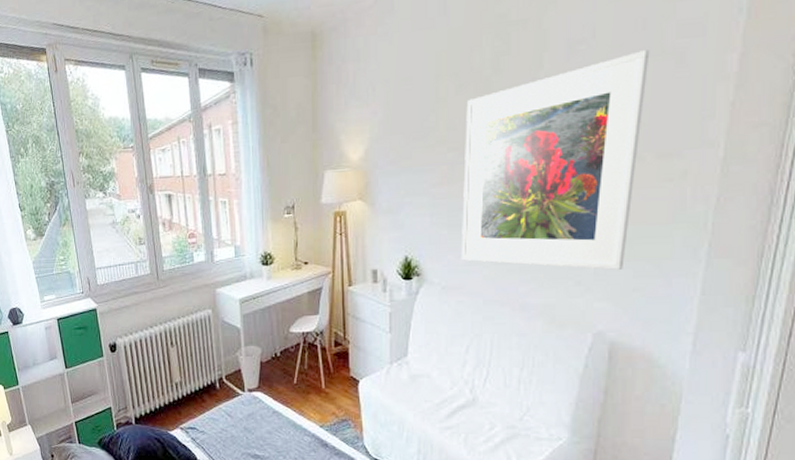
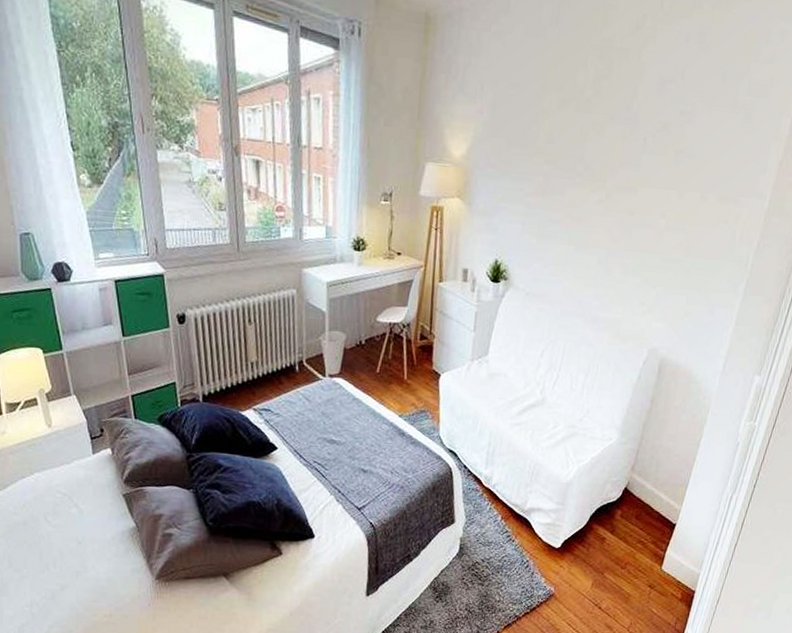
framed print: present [460,49,650,270] -> none [545,99,725,295]

